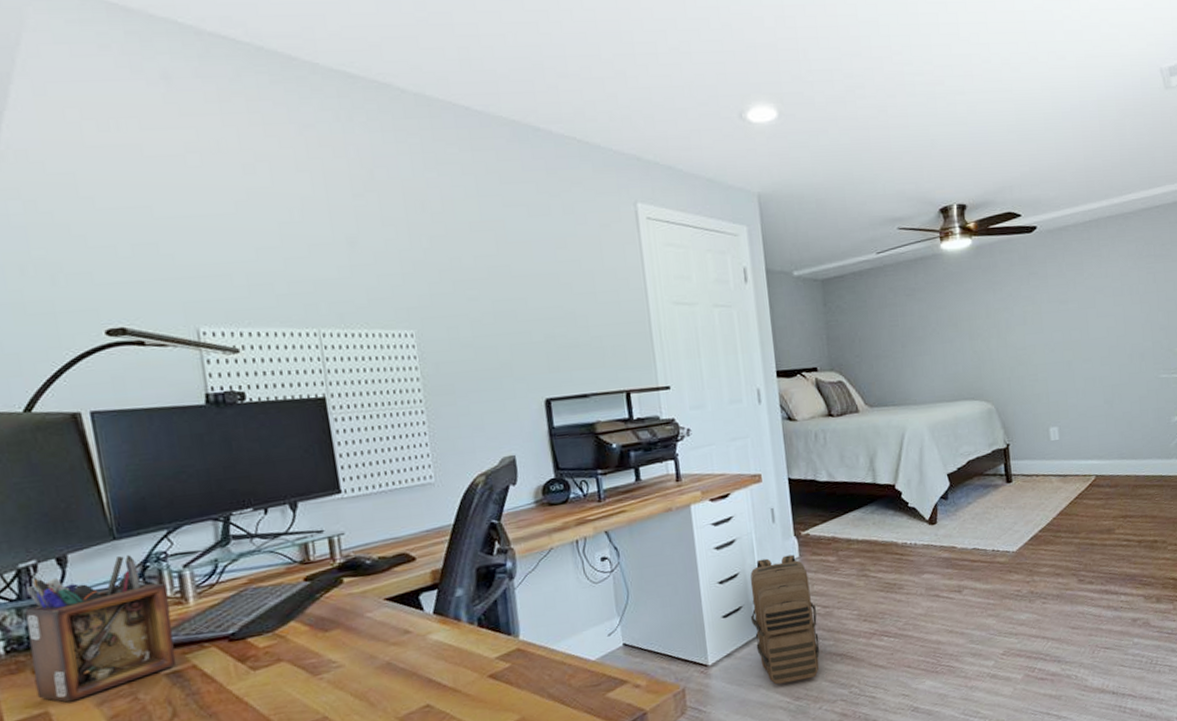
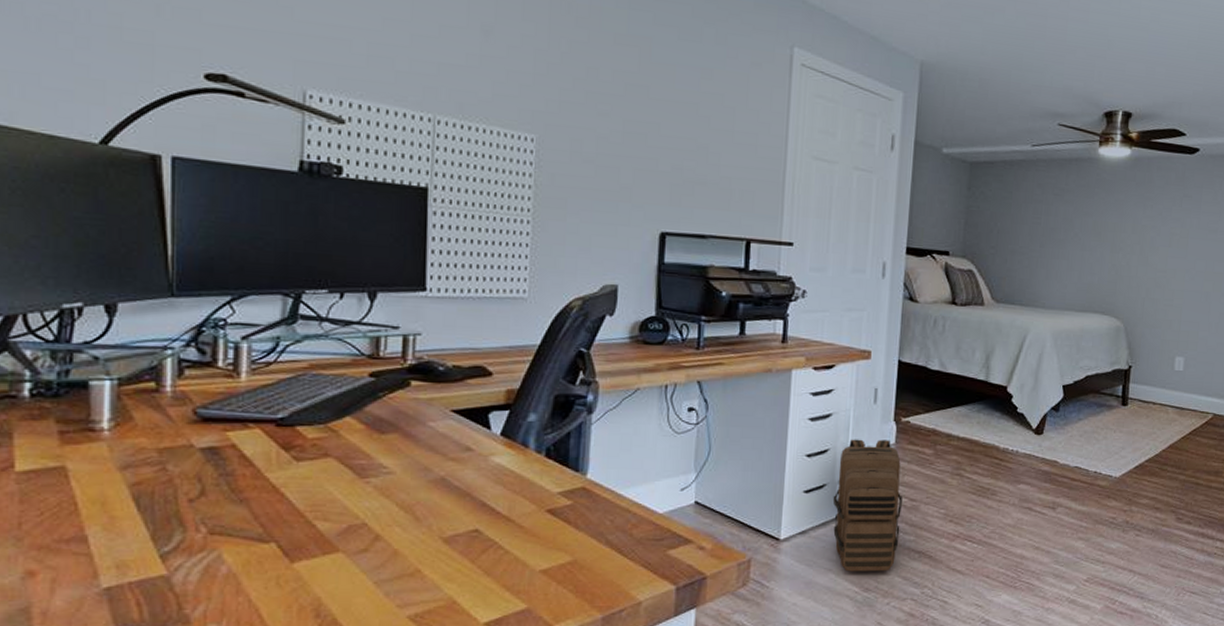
desk organizer: present [25,554,177,703] -> none [57,314,220,460]

